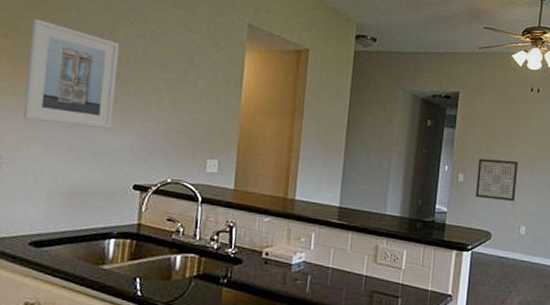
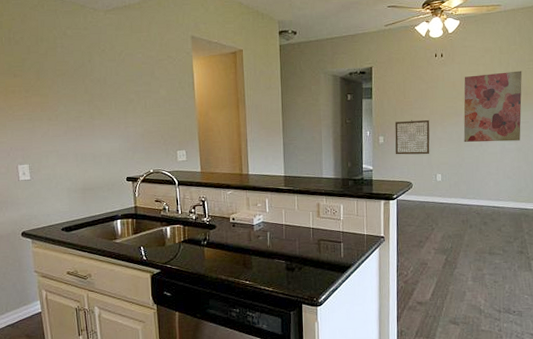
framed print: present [22,18,120,129] -> none [32,58,102,138]

